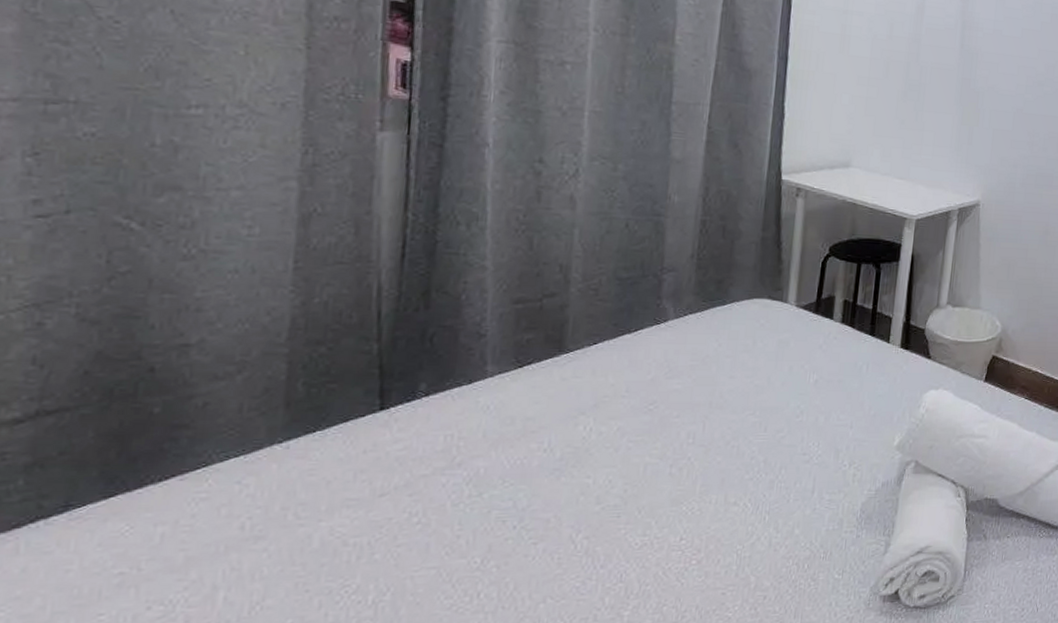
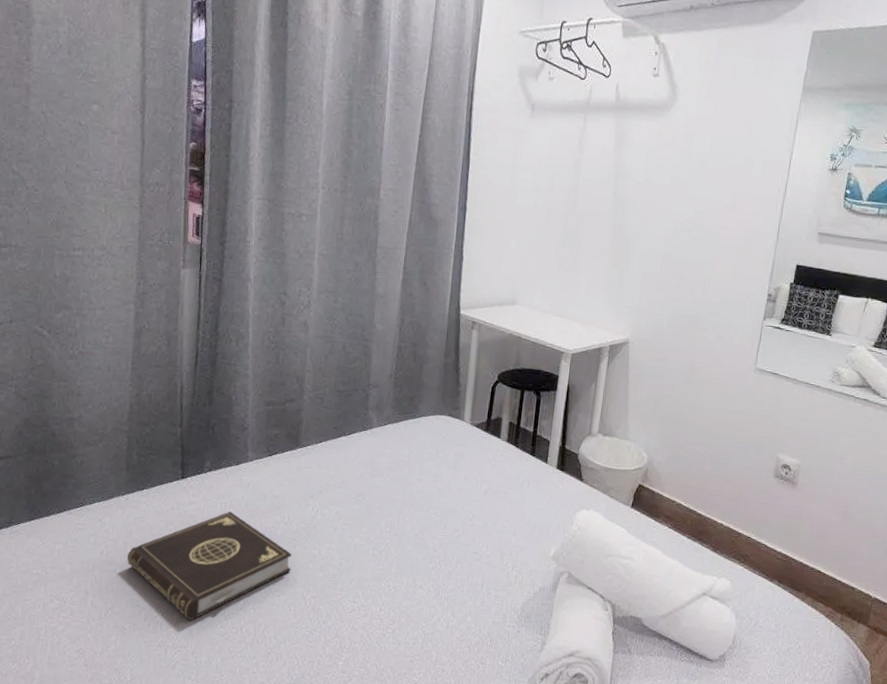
book: none [288,445,554,598] -> present [127,511,292,621]

